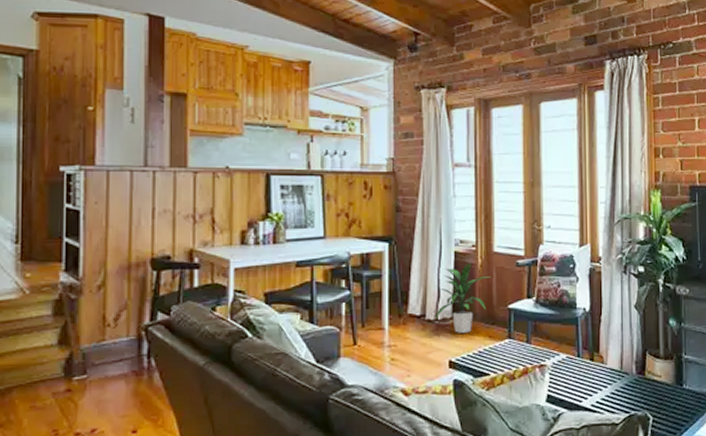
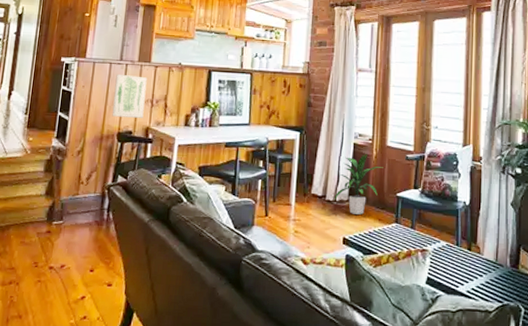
wall art: none [140,184,184,239] -> present [112,74,147,118]

